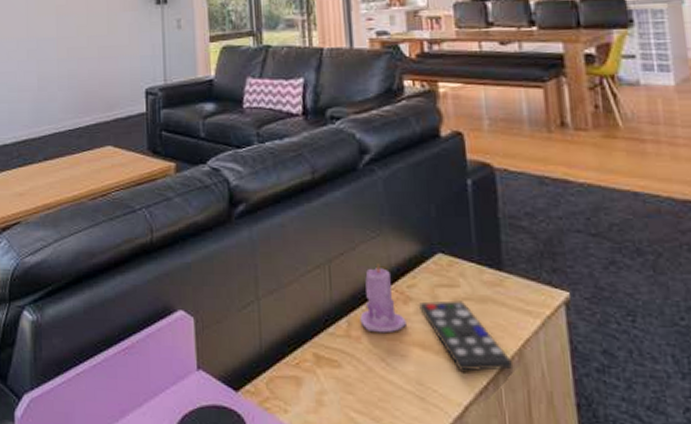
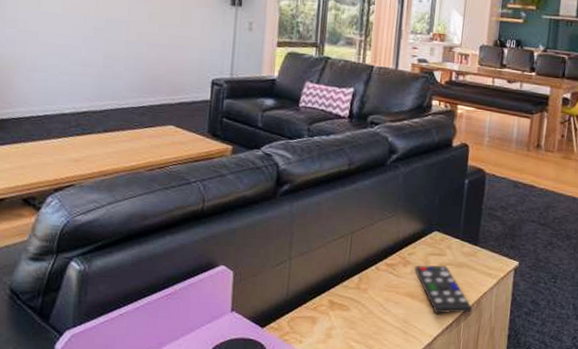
candle: present [360,263,406,334] -> none [369,236,403,287]

